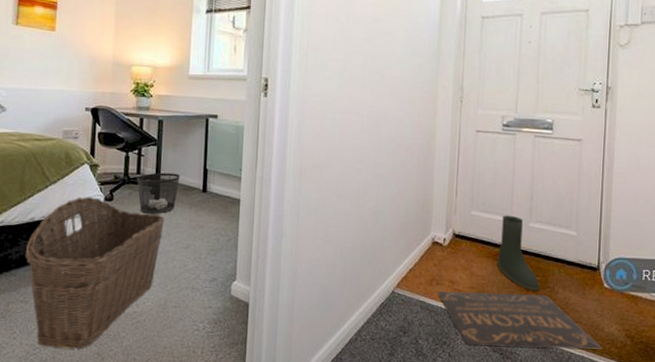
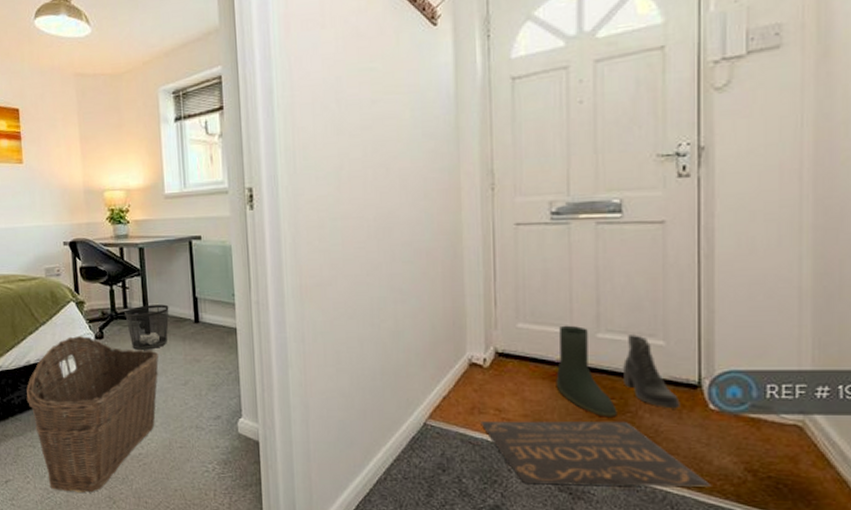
boot: none [546,226,585,286] -> present [623,335,680,409]

